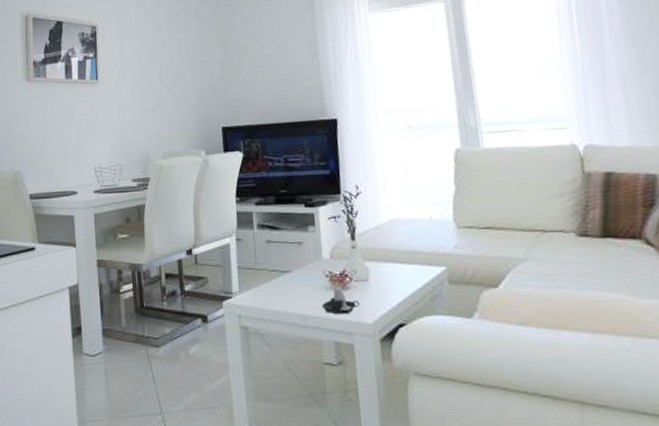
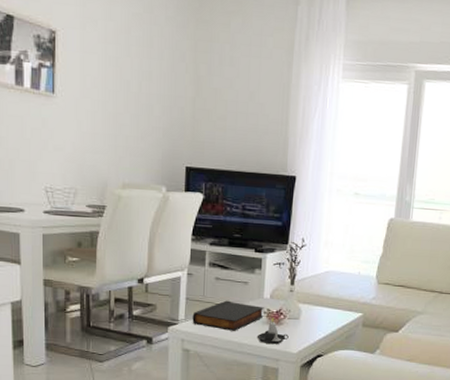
book: none [246,265,326,301] -> present [192,300,264,331]

